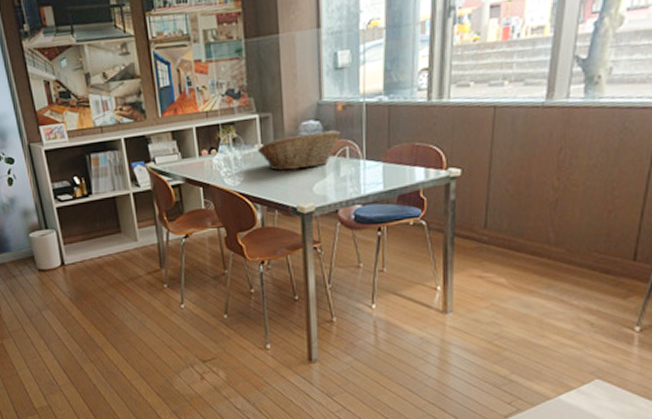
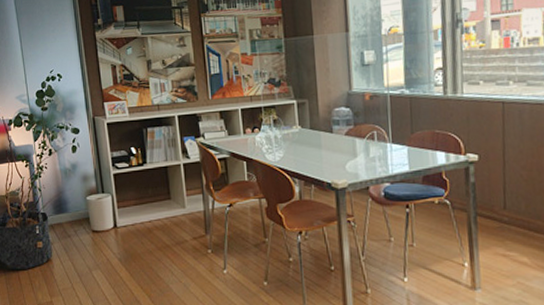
fruit basket: present [257,130,341,171] -> none [295,117,369,150]

